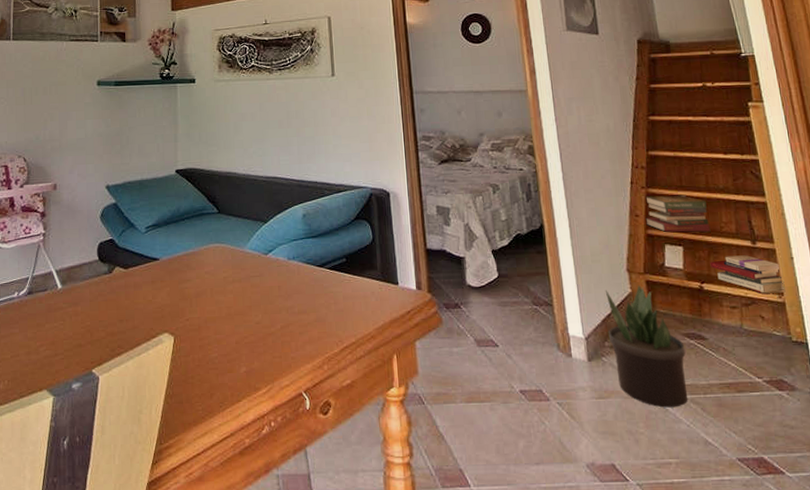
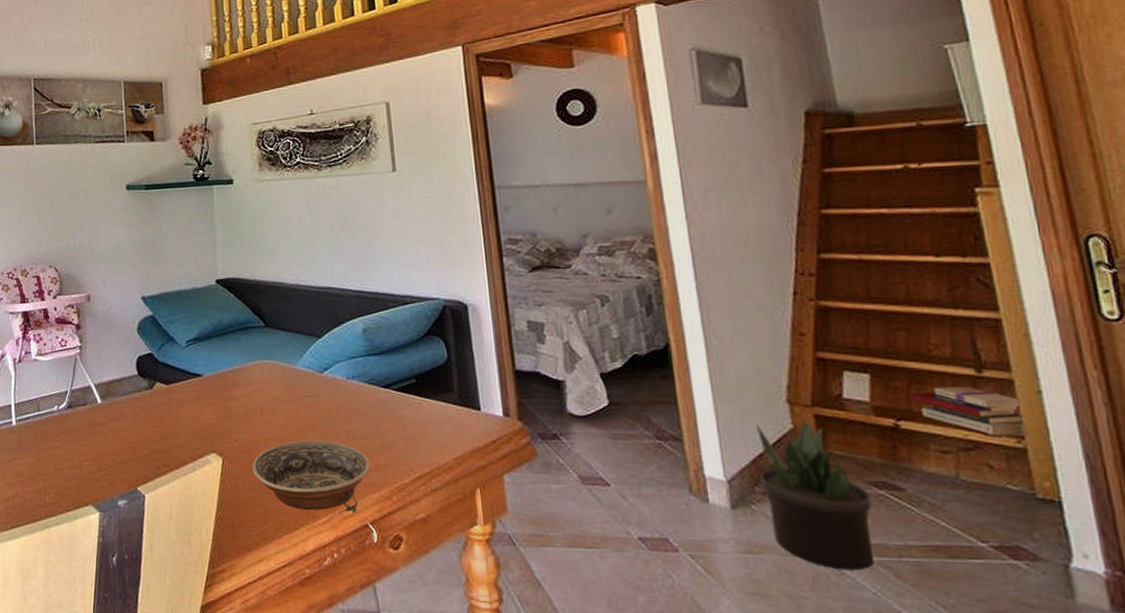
bowl: none [201,317,306,385] -> present [252,440,371,514]
books: present [645,195,711,232] -> none [814,309,913,356]

